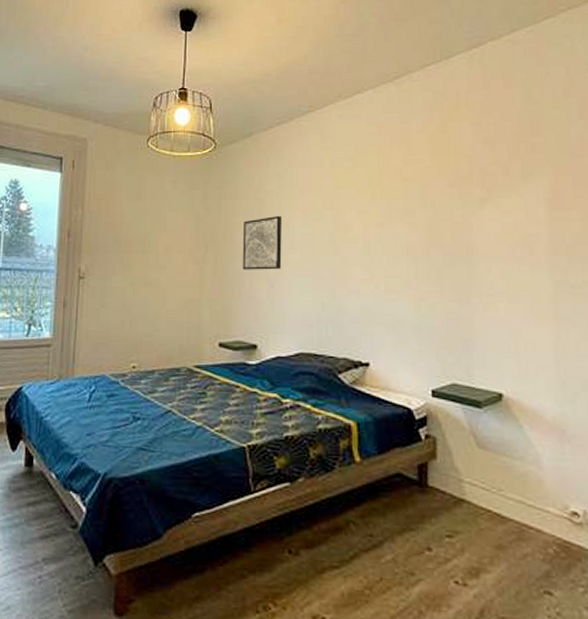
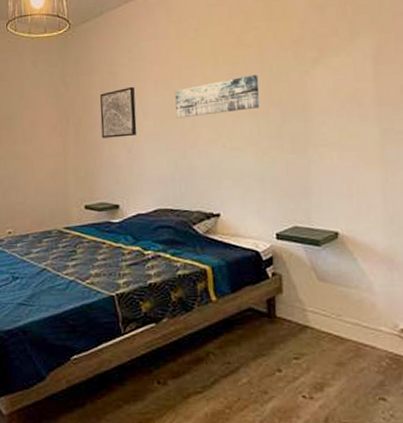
wall art: none [326,212,420,254] -> present [175,75,260,119]

